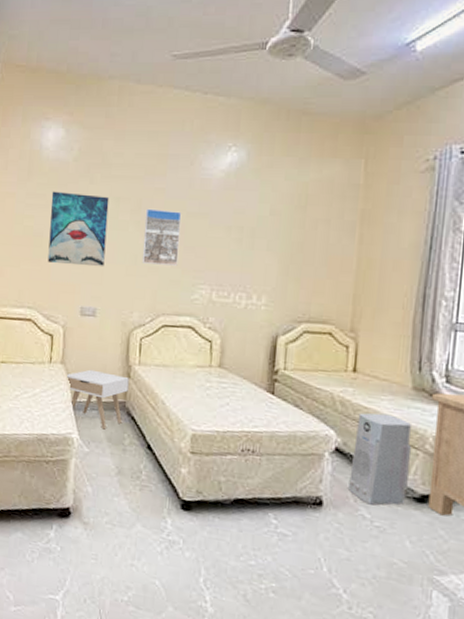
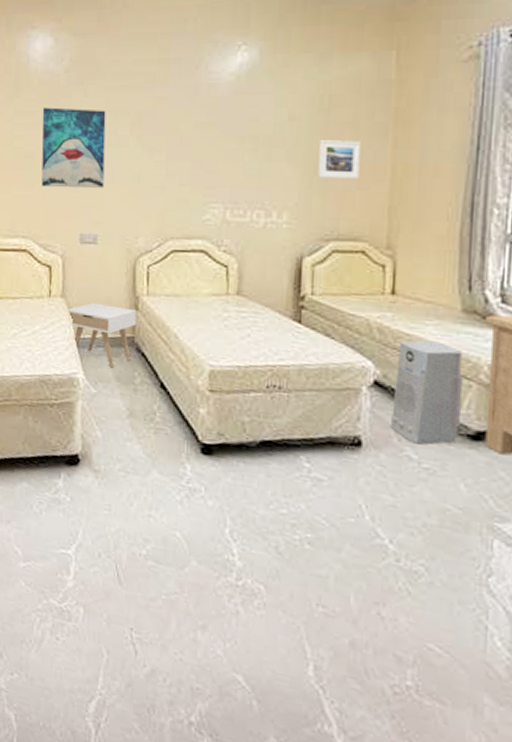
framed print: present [141,208,182,266] -> none [145,120,188,183]
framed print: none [293,232,332,270] -> present [317,139,361,180]

